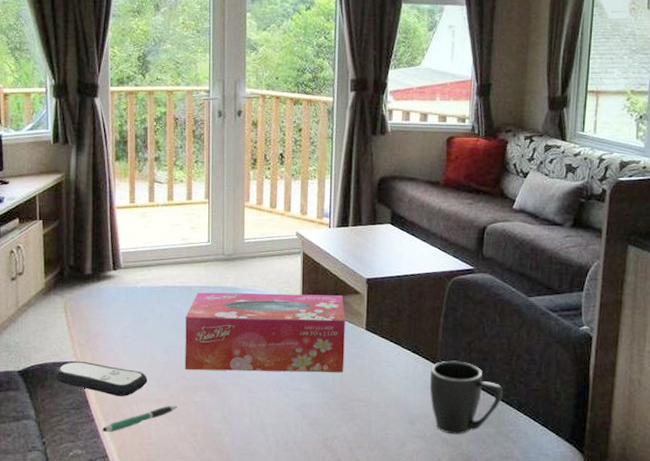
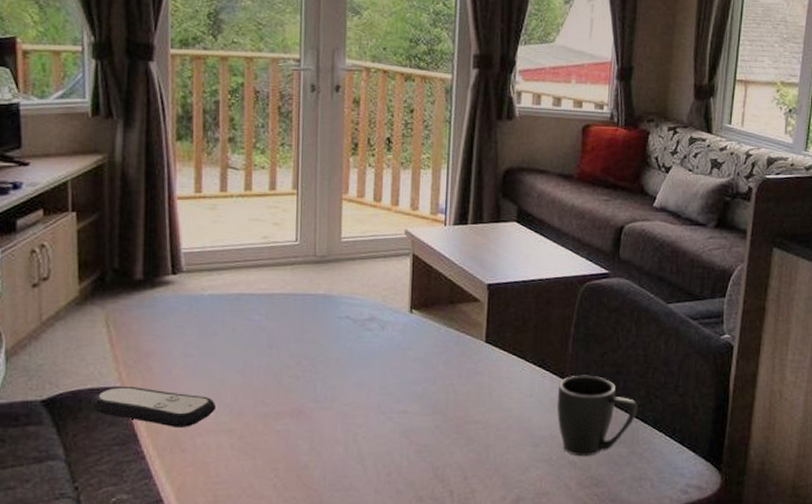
pen: present [102,405,177,433] -> none [156,436,253,472]
tissue box: present [184,292,345,373] -> none [264,300,462,394]

